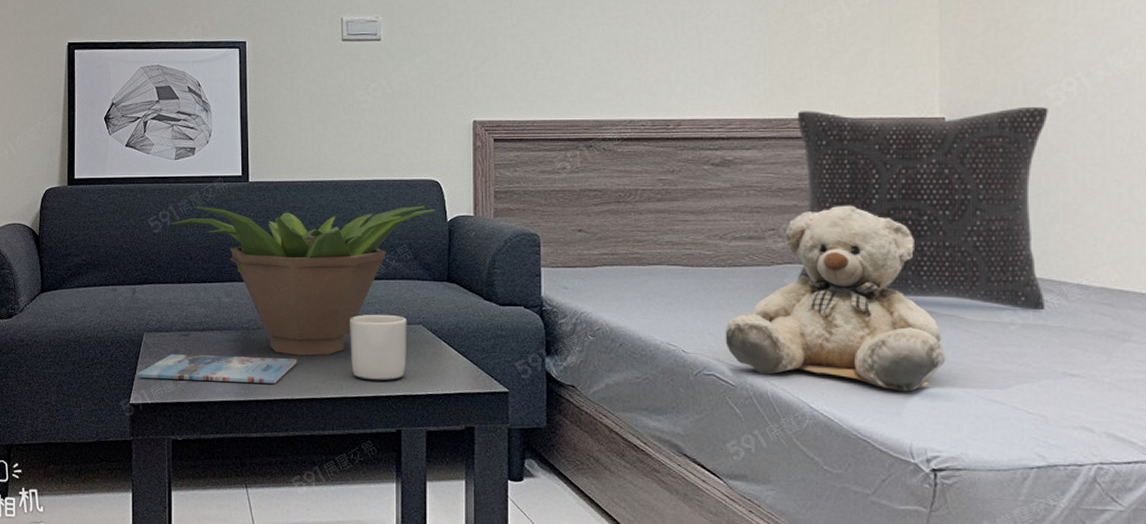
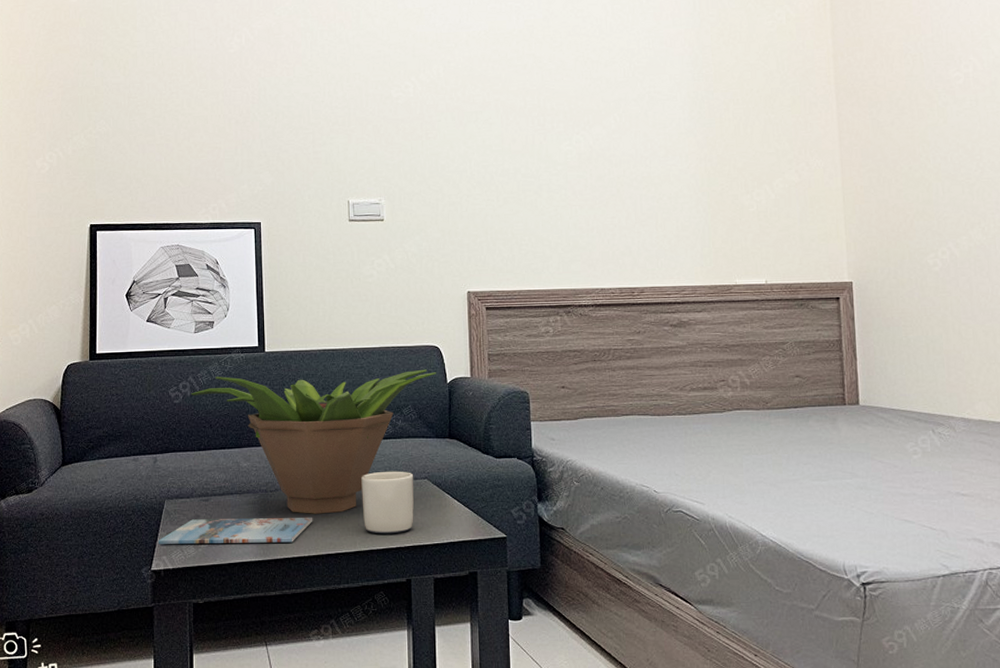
teddy bear: present [725,205,946,392] -> none [689,357,866,517]
pillow: present [797,106,1048,311] -> none [737,271,940,442]

